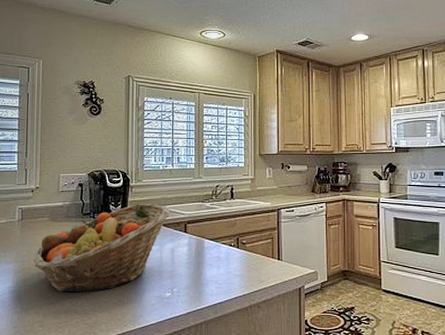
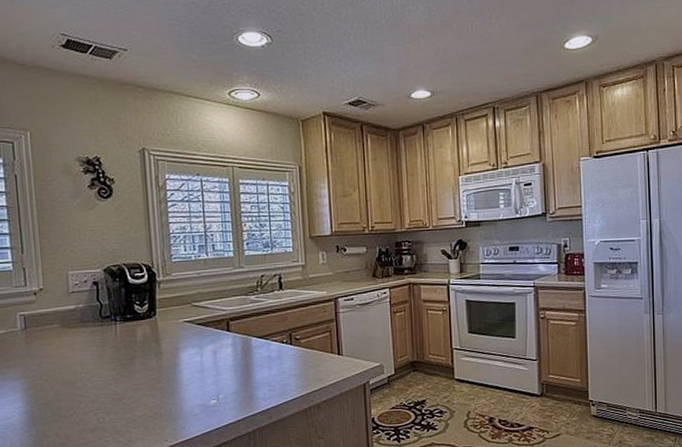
fruit basket: present [33,204,171,293] -> none [45,300,209,409]

